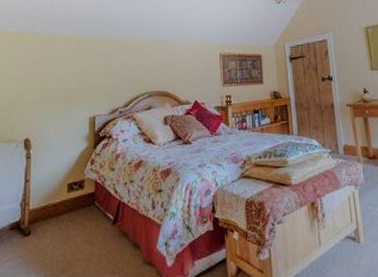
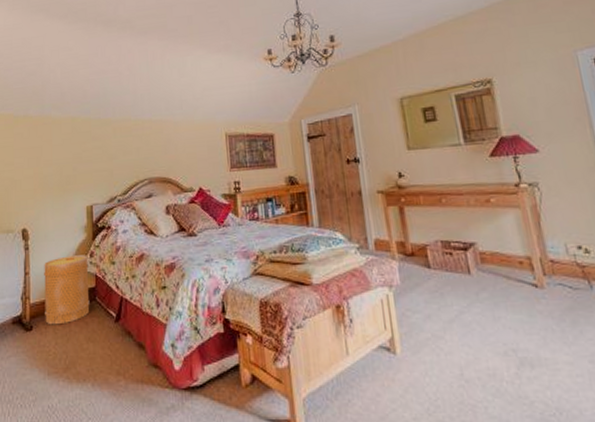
basket: none [44,162,89,230] -> present [44,255,90,325]

